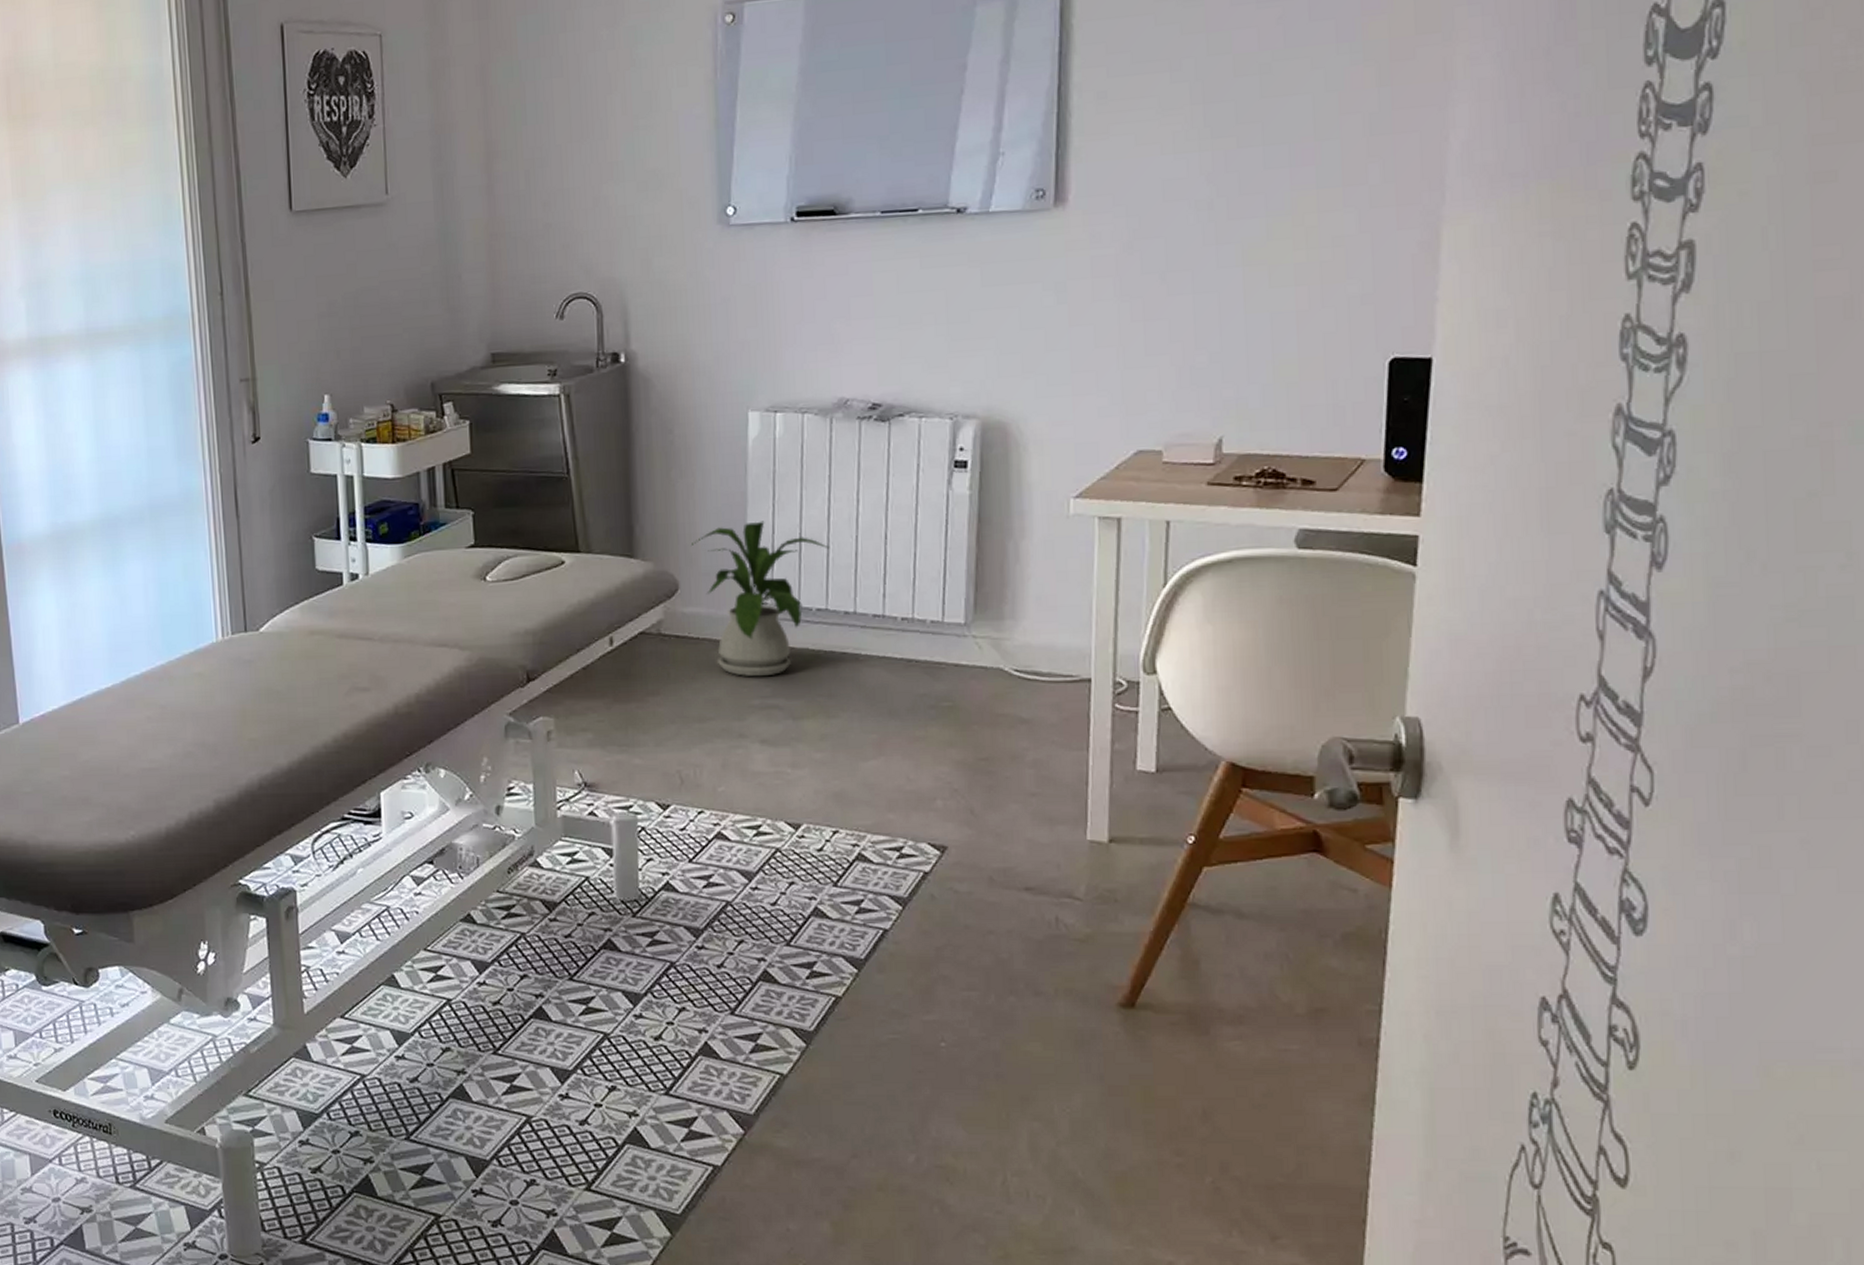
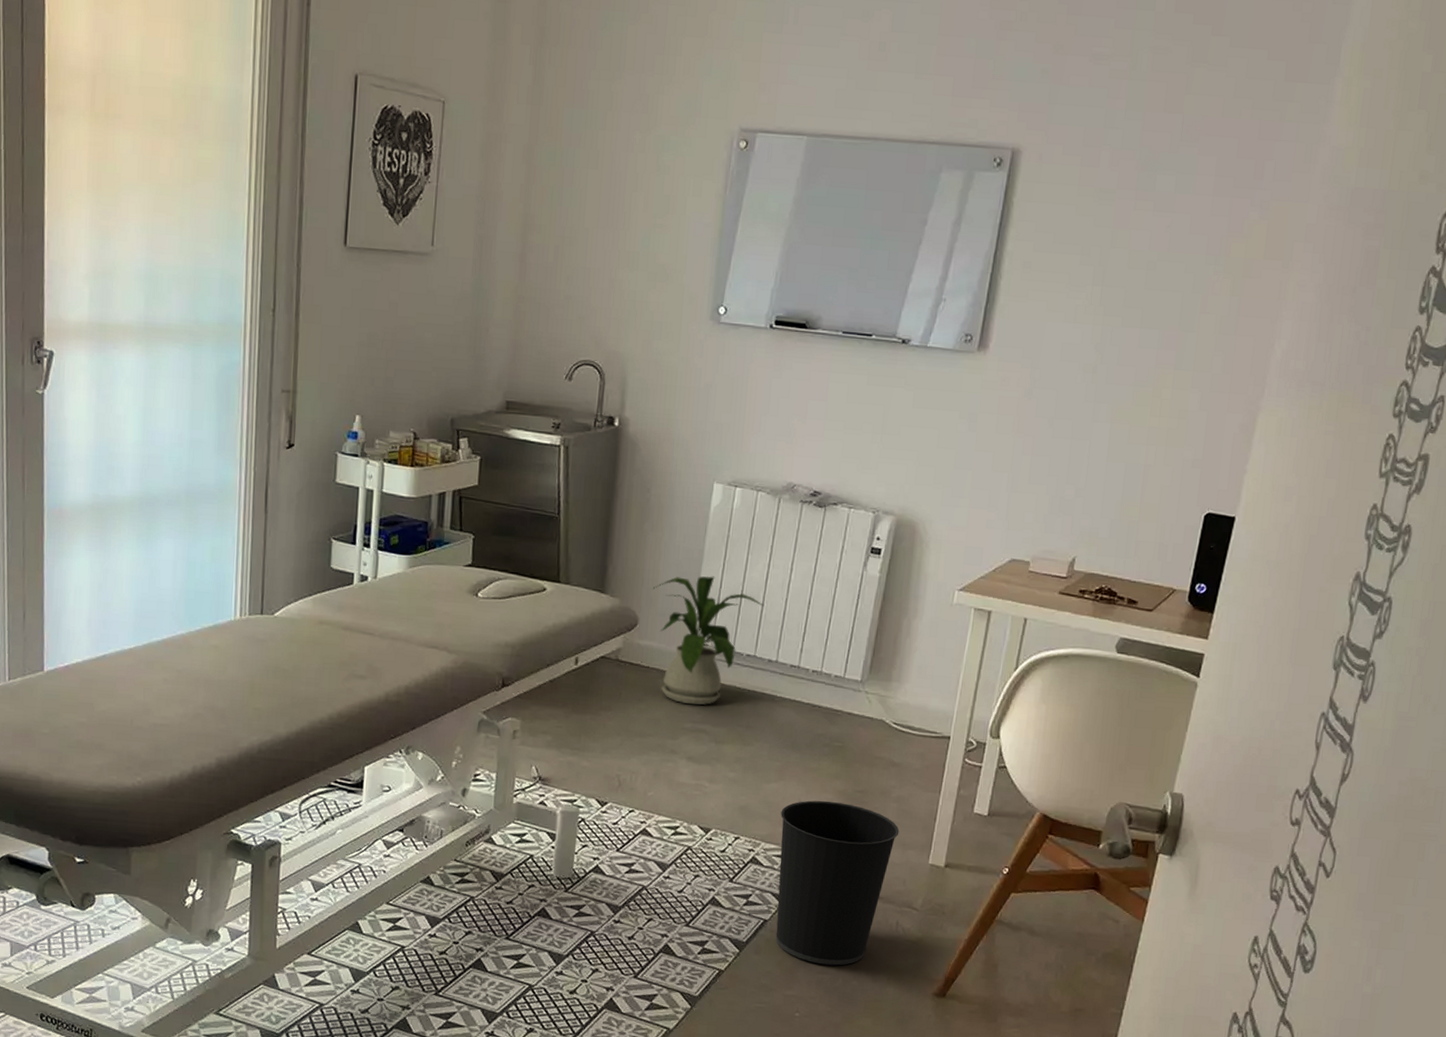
wastebasket: none [886,775,1043,979] -> present [775,800,900,966]

